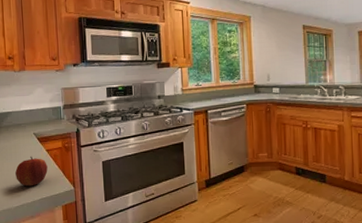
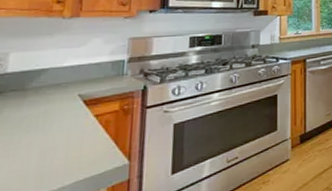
apple: present [15,156,48,187] -> none [38,125,93,168]

